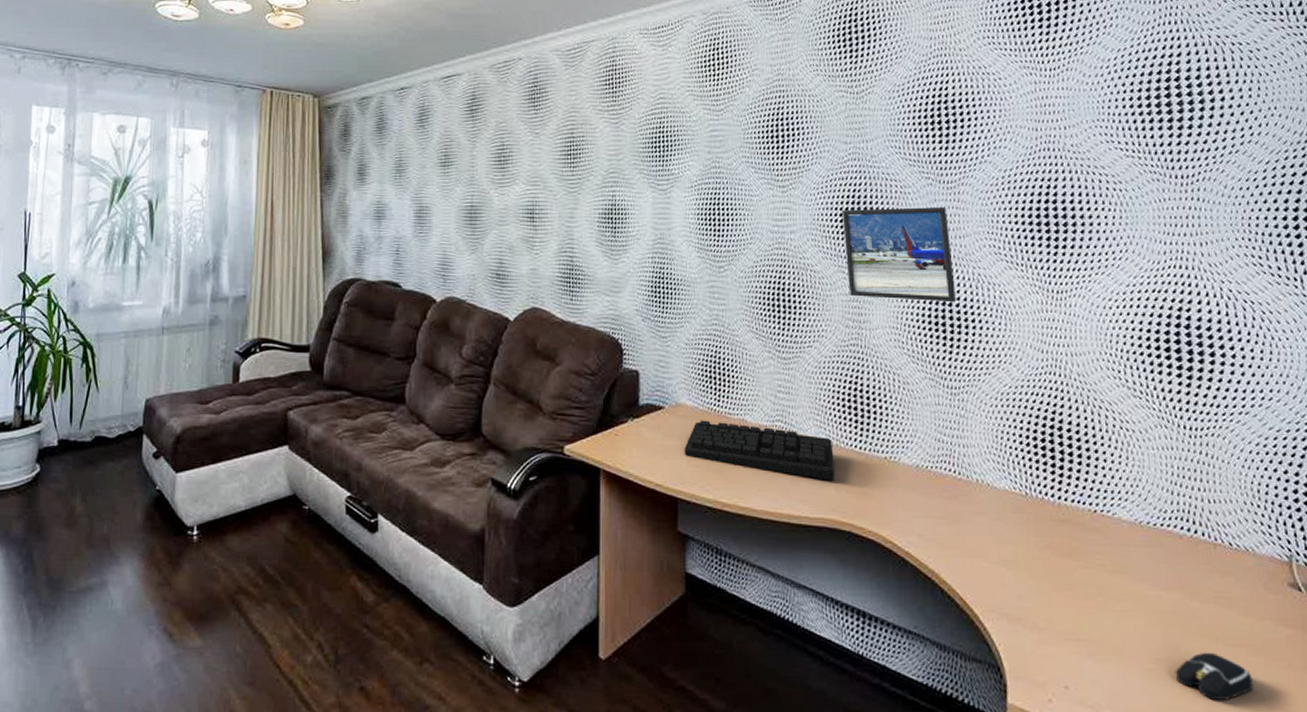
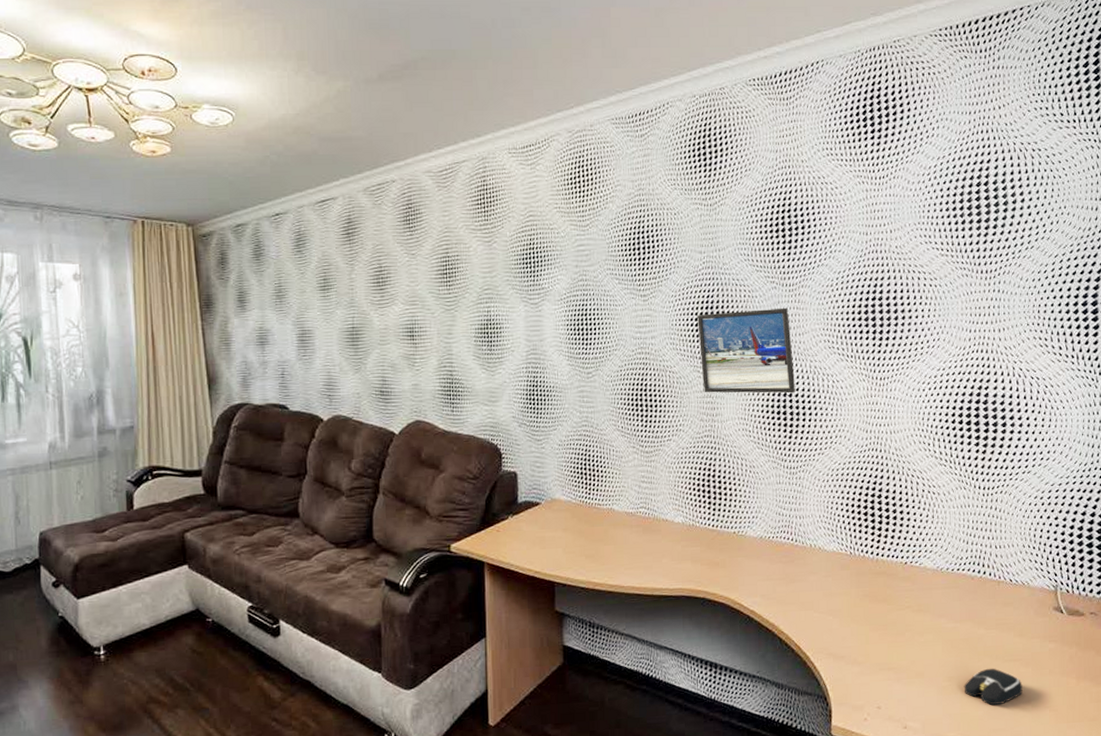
keyboard: present [684,420,834,481] -> none [559,512,691,556]

